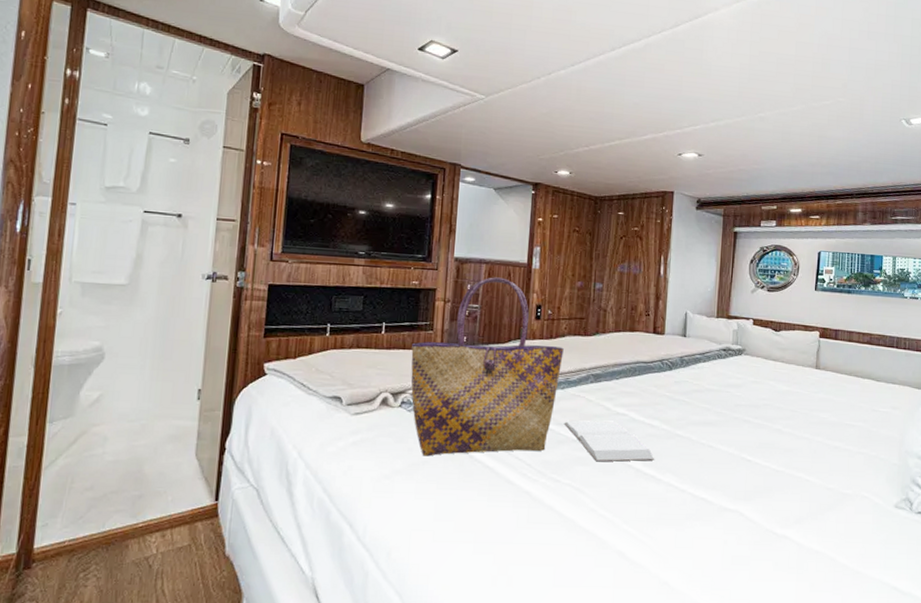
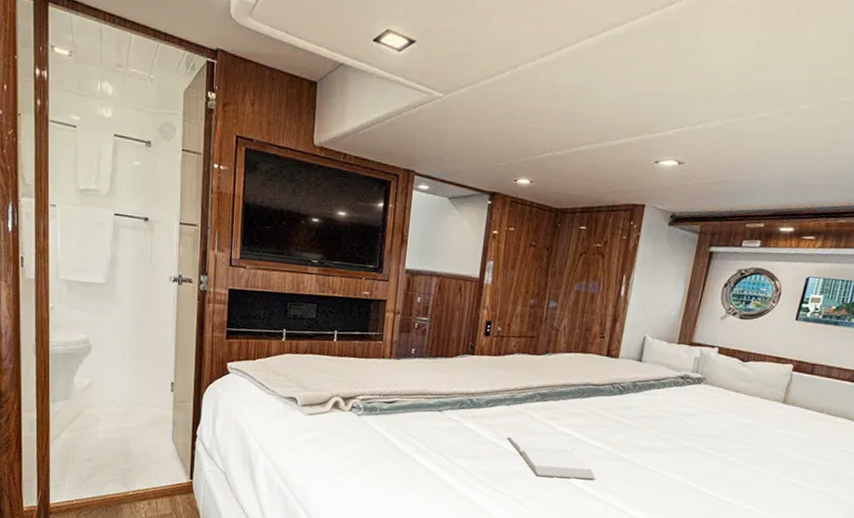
tote bag: present [411,277,564,457] -> none [360,290,512,462]

